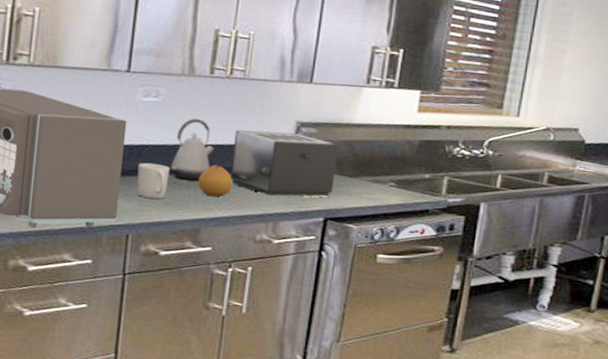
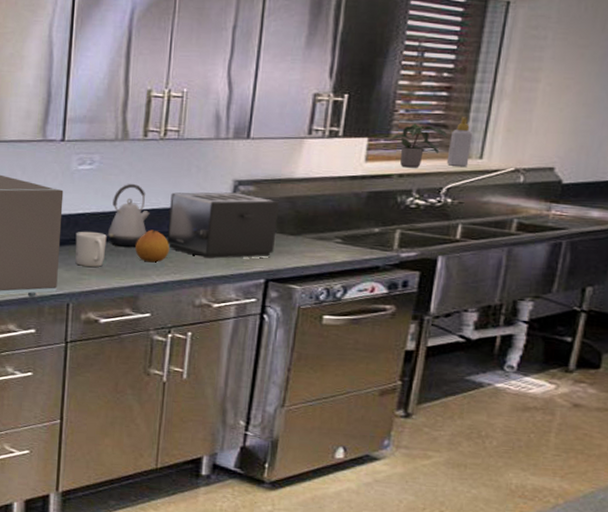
potted plant: none [439,80,490,123] -> present [389,123,448,169]
soap bottle: none [488,77,511,123] -> present [446,116,473,166]

